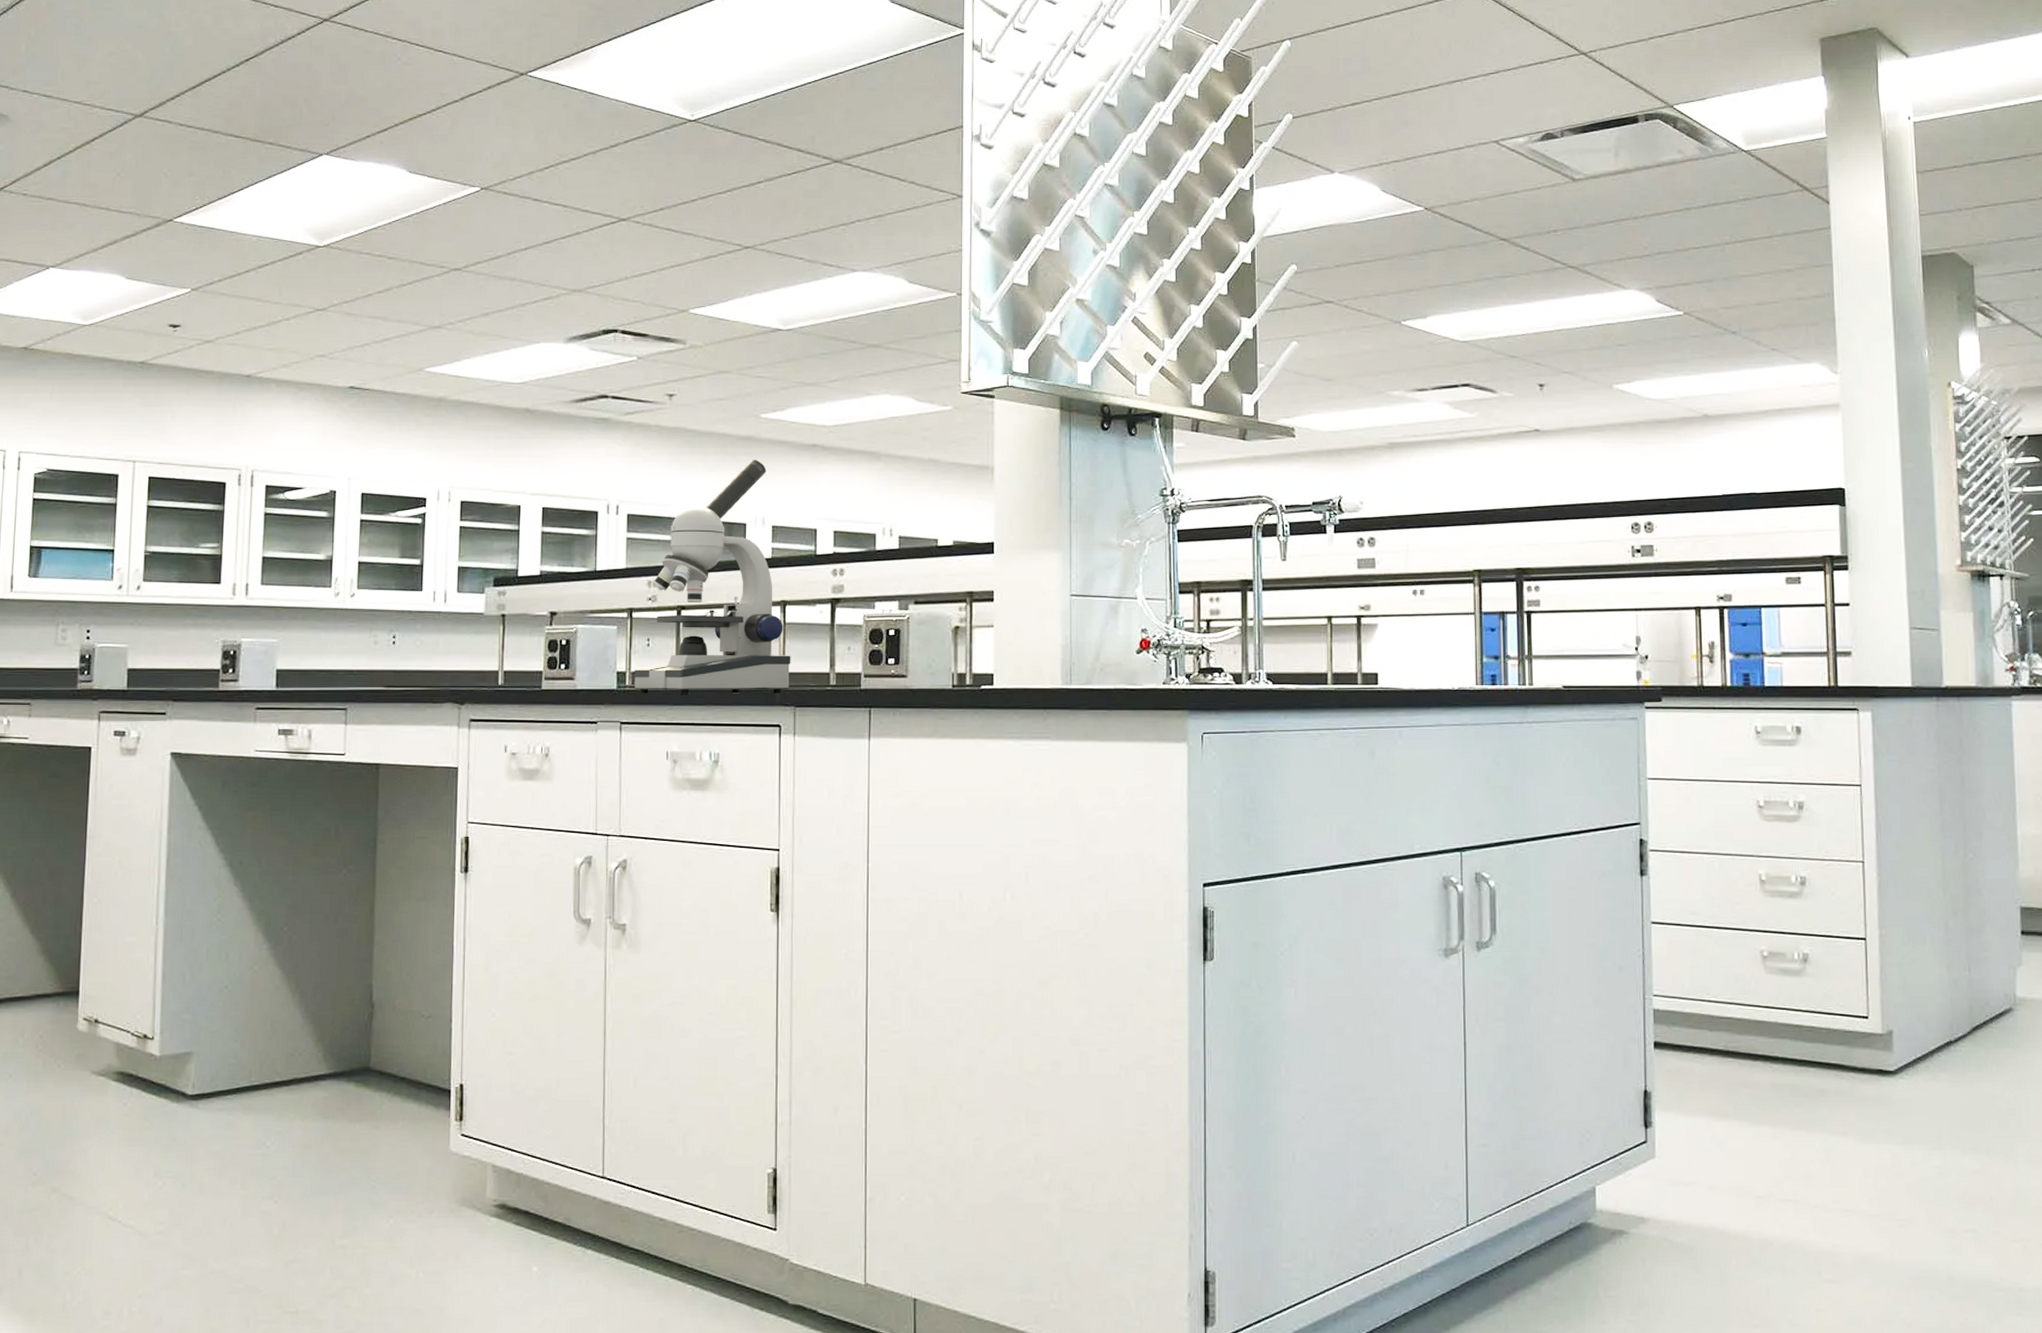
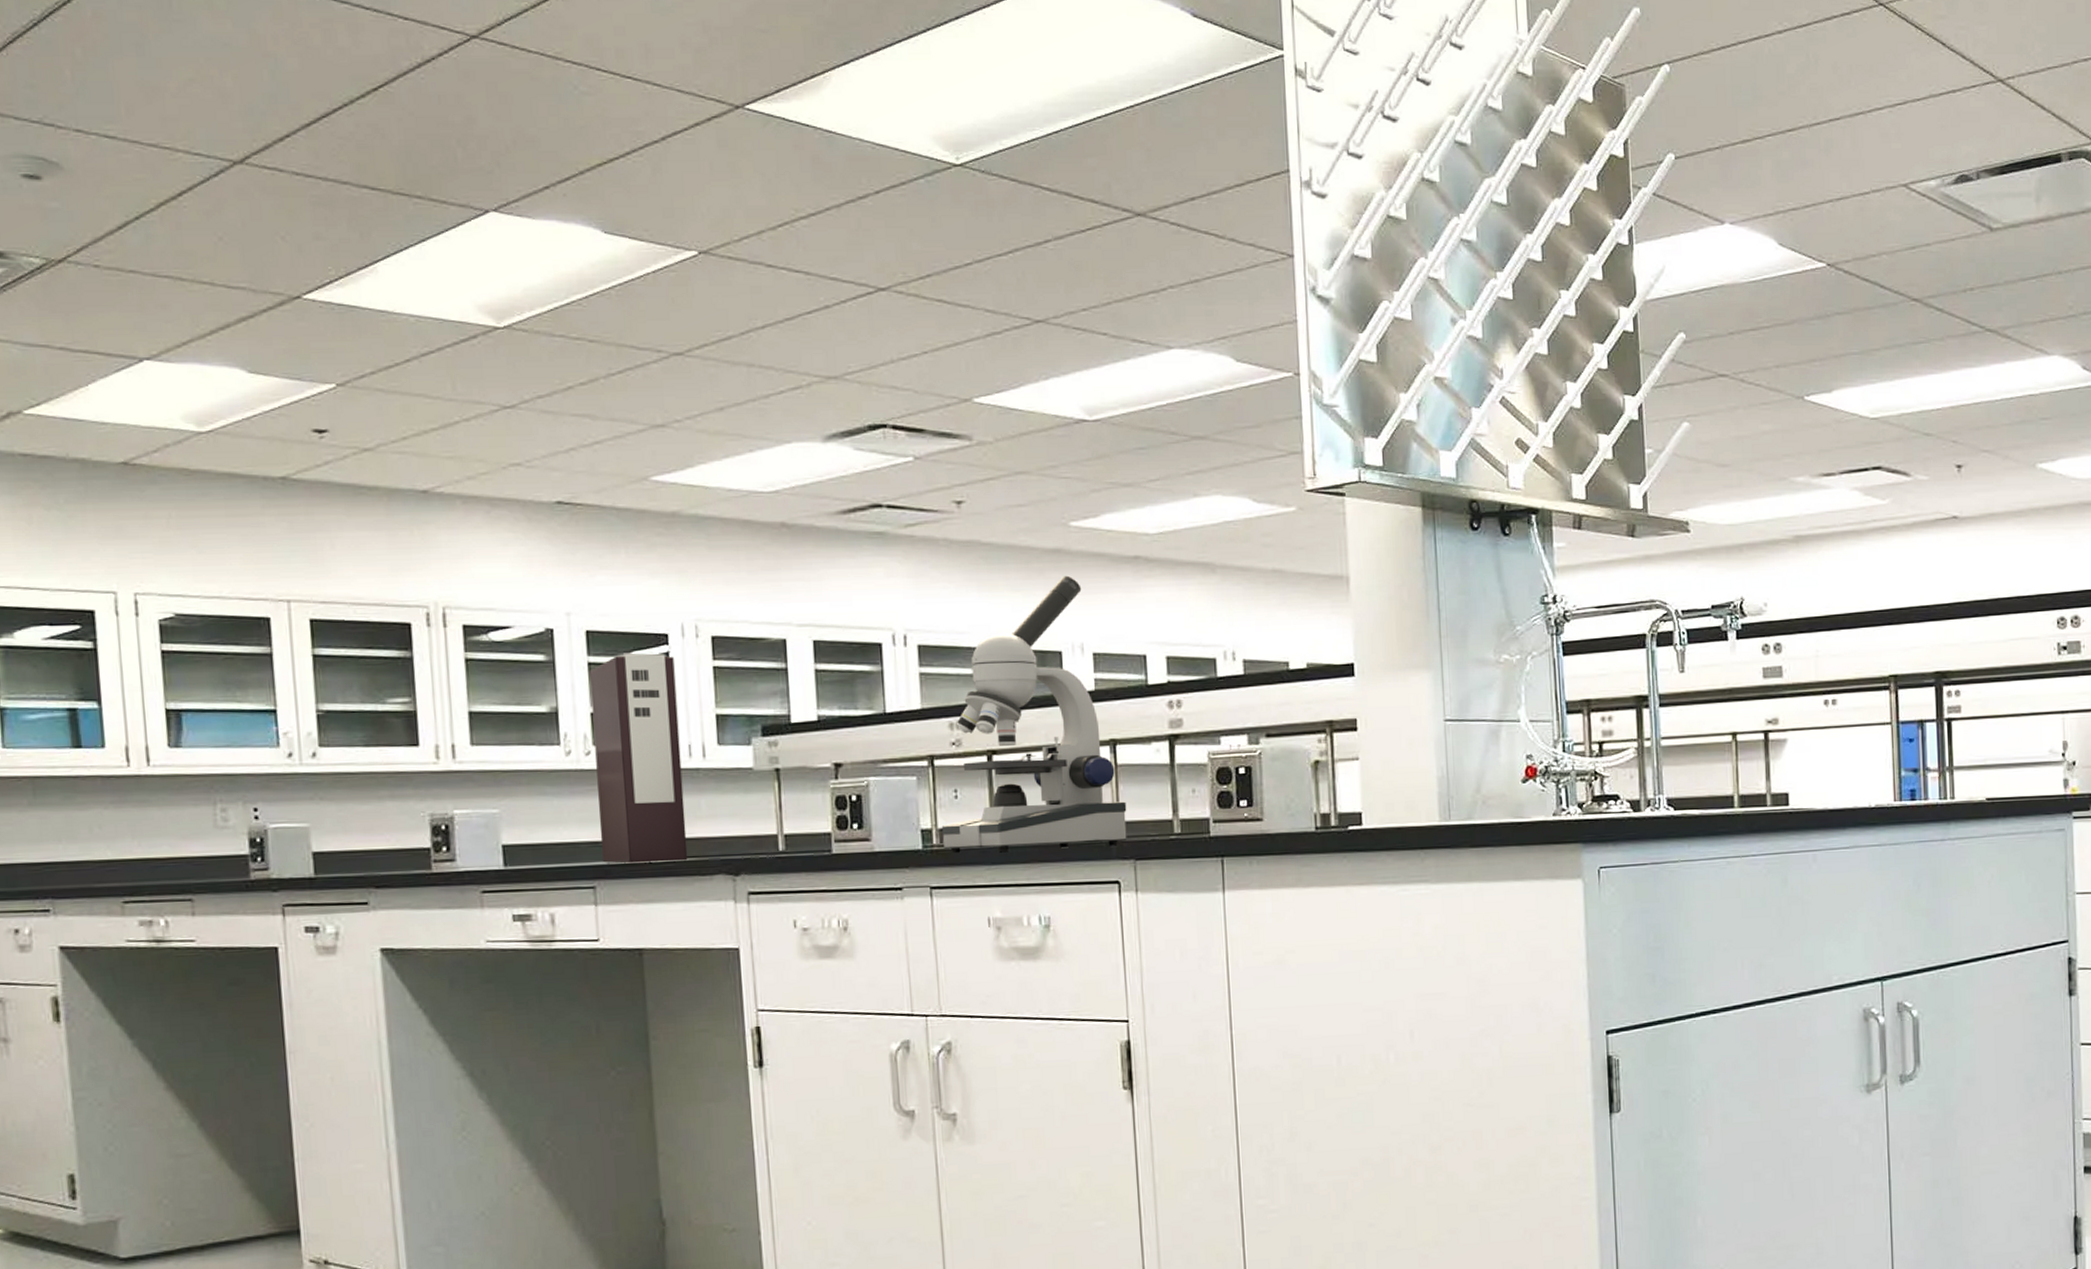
binder: none [354,513,429,690] -> present [589,653,688,864]

